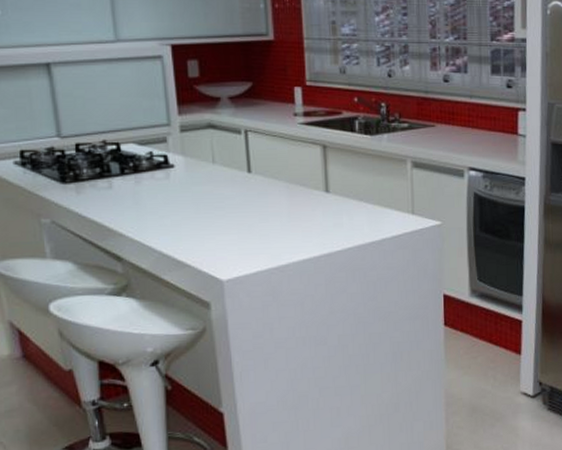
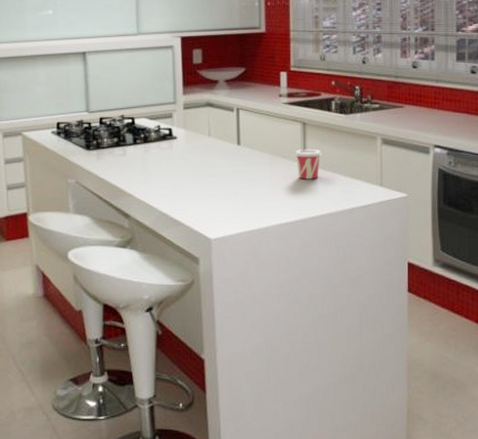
cup: none [314,175,346,210] -> present [294,148,322,180]

